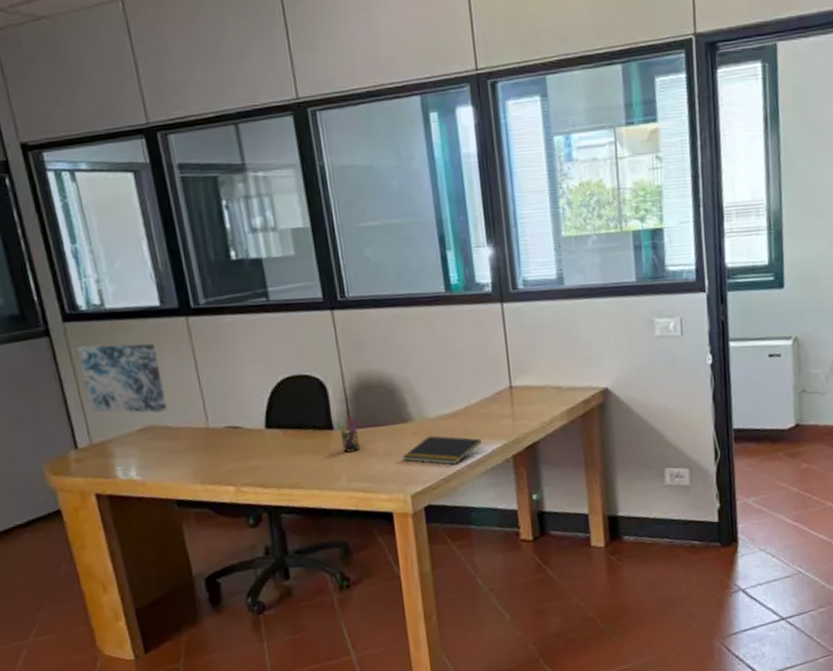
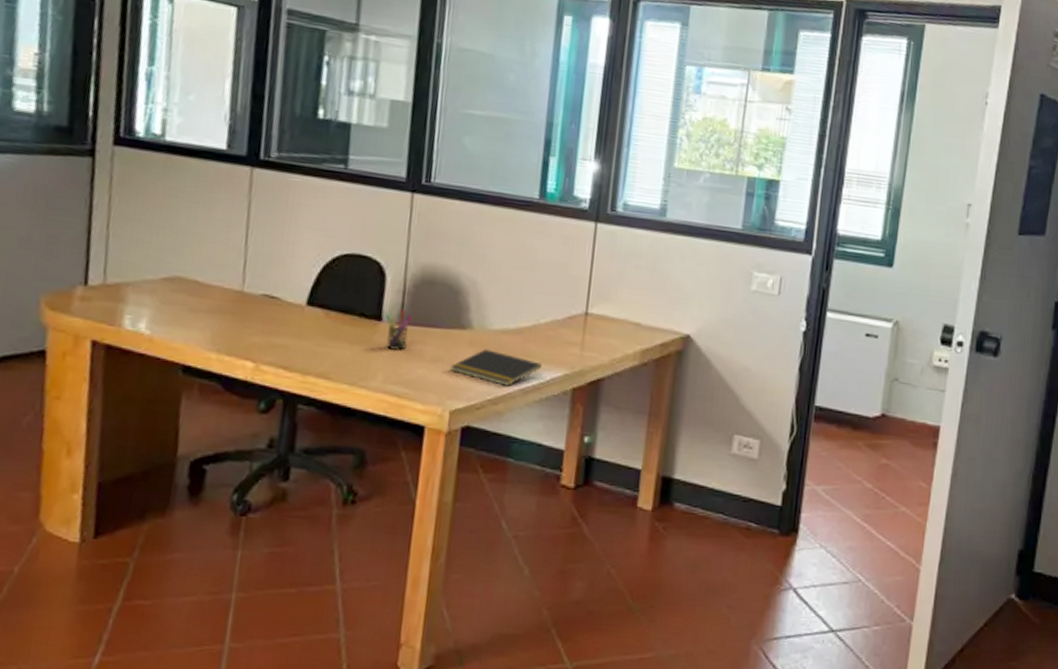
wall art: present [77,343,167,413] -> none [115,174,208,264]

